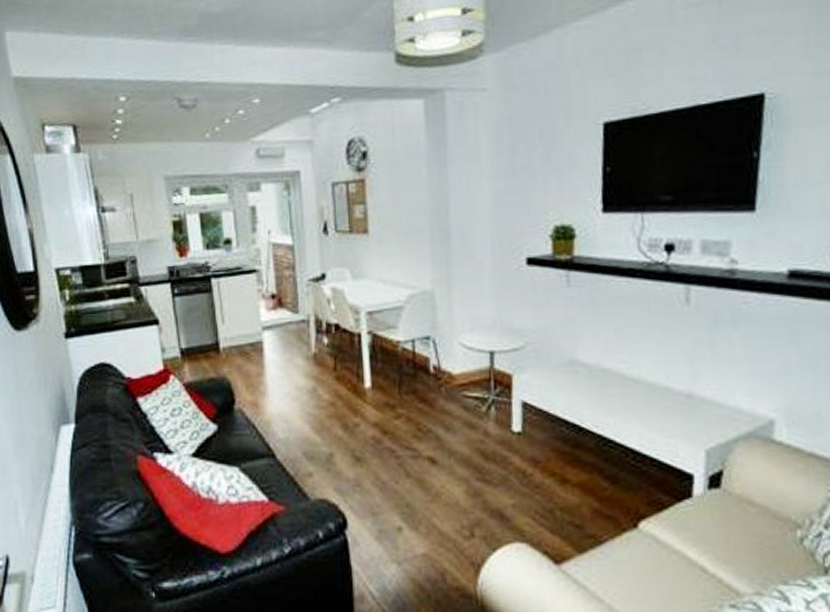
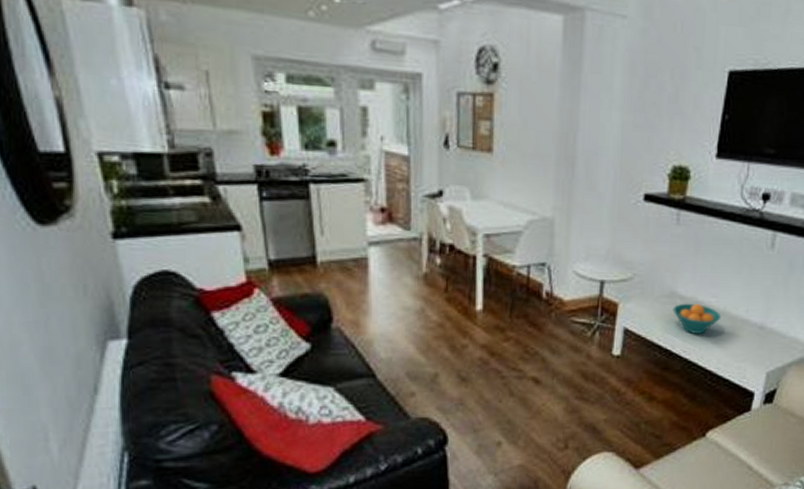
fruit bowl: none [575,371,636,406] -> present [672,303,722,334]

